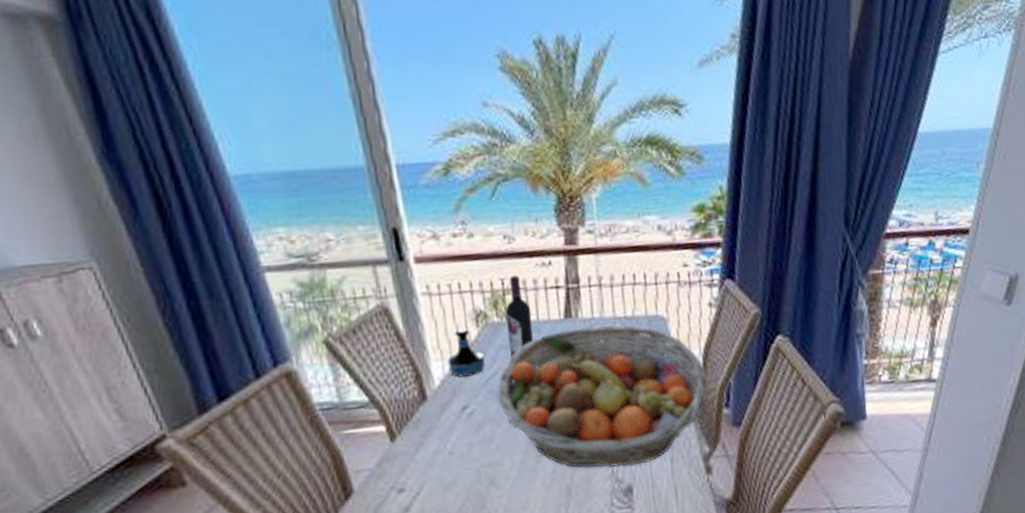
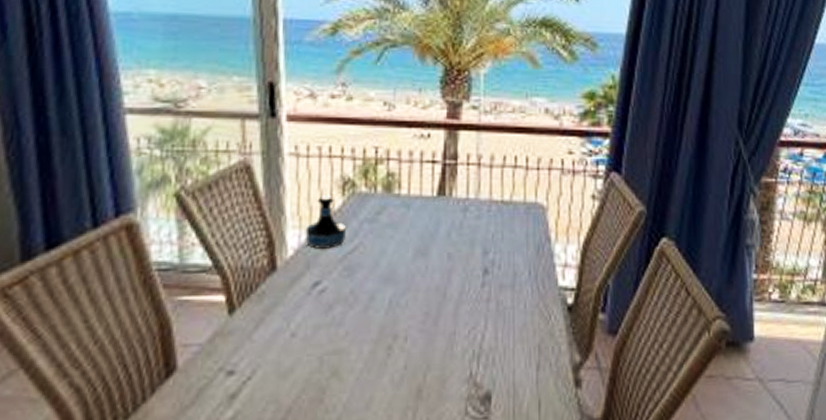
fruit basket: present [497,325,710,469] -> none [353,208,586,369]
wine bottle: present [505,275,533,358] -> none [374,145,403,233]

